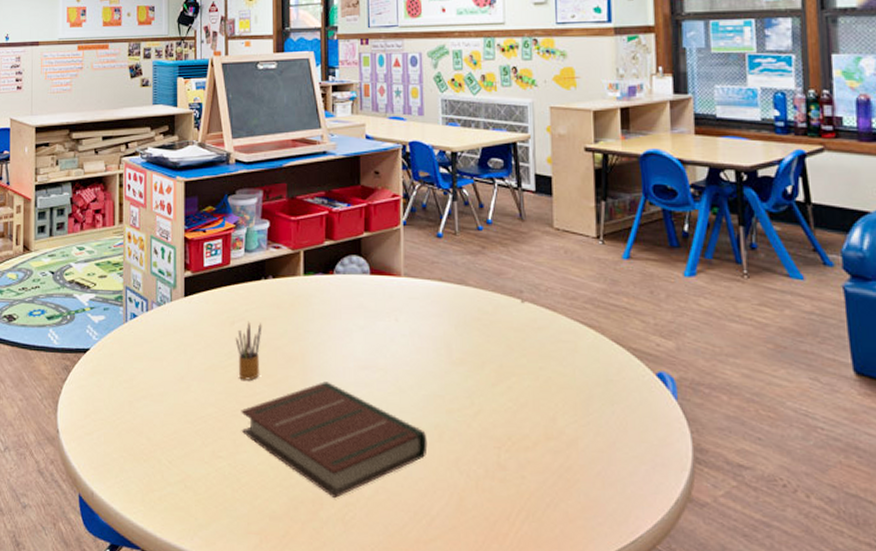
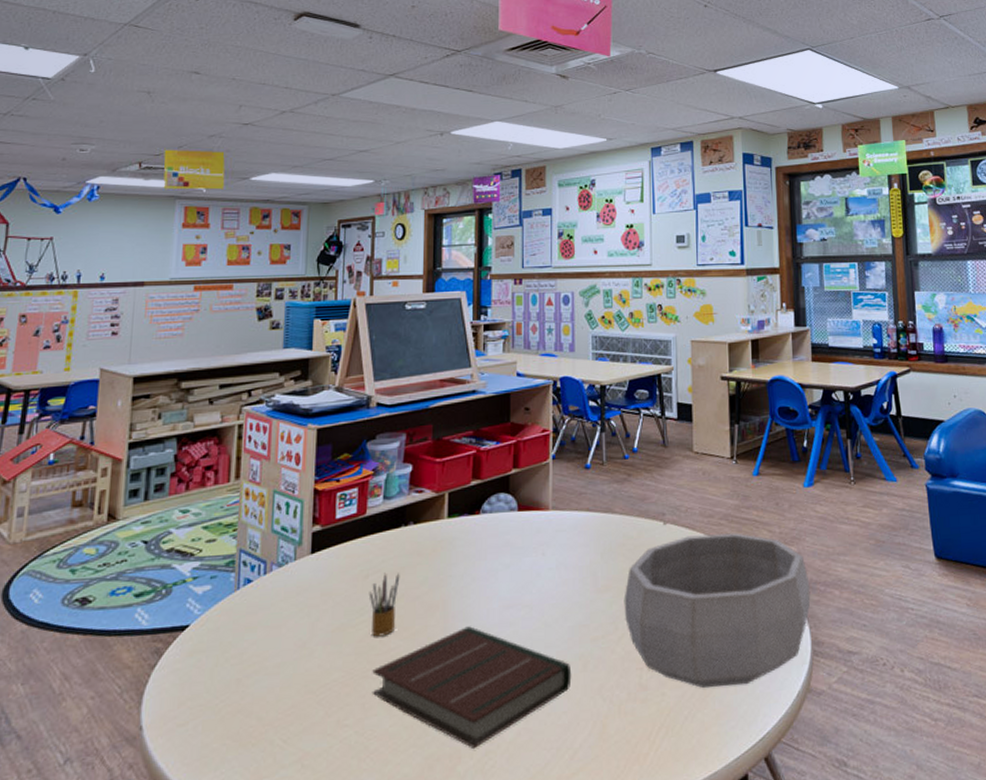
decorative bowl: none [479,317,692,482] -> present [624,533,811,688]

